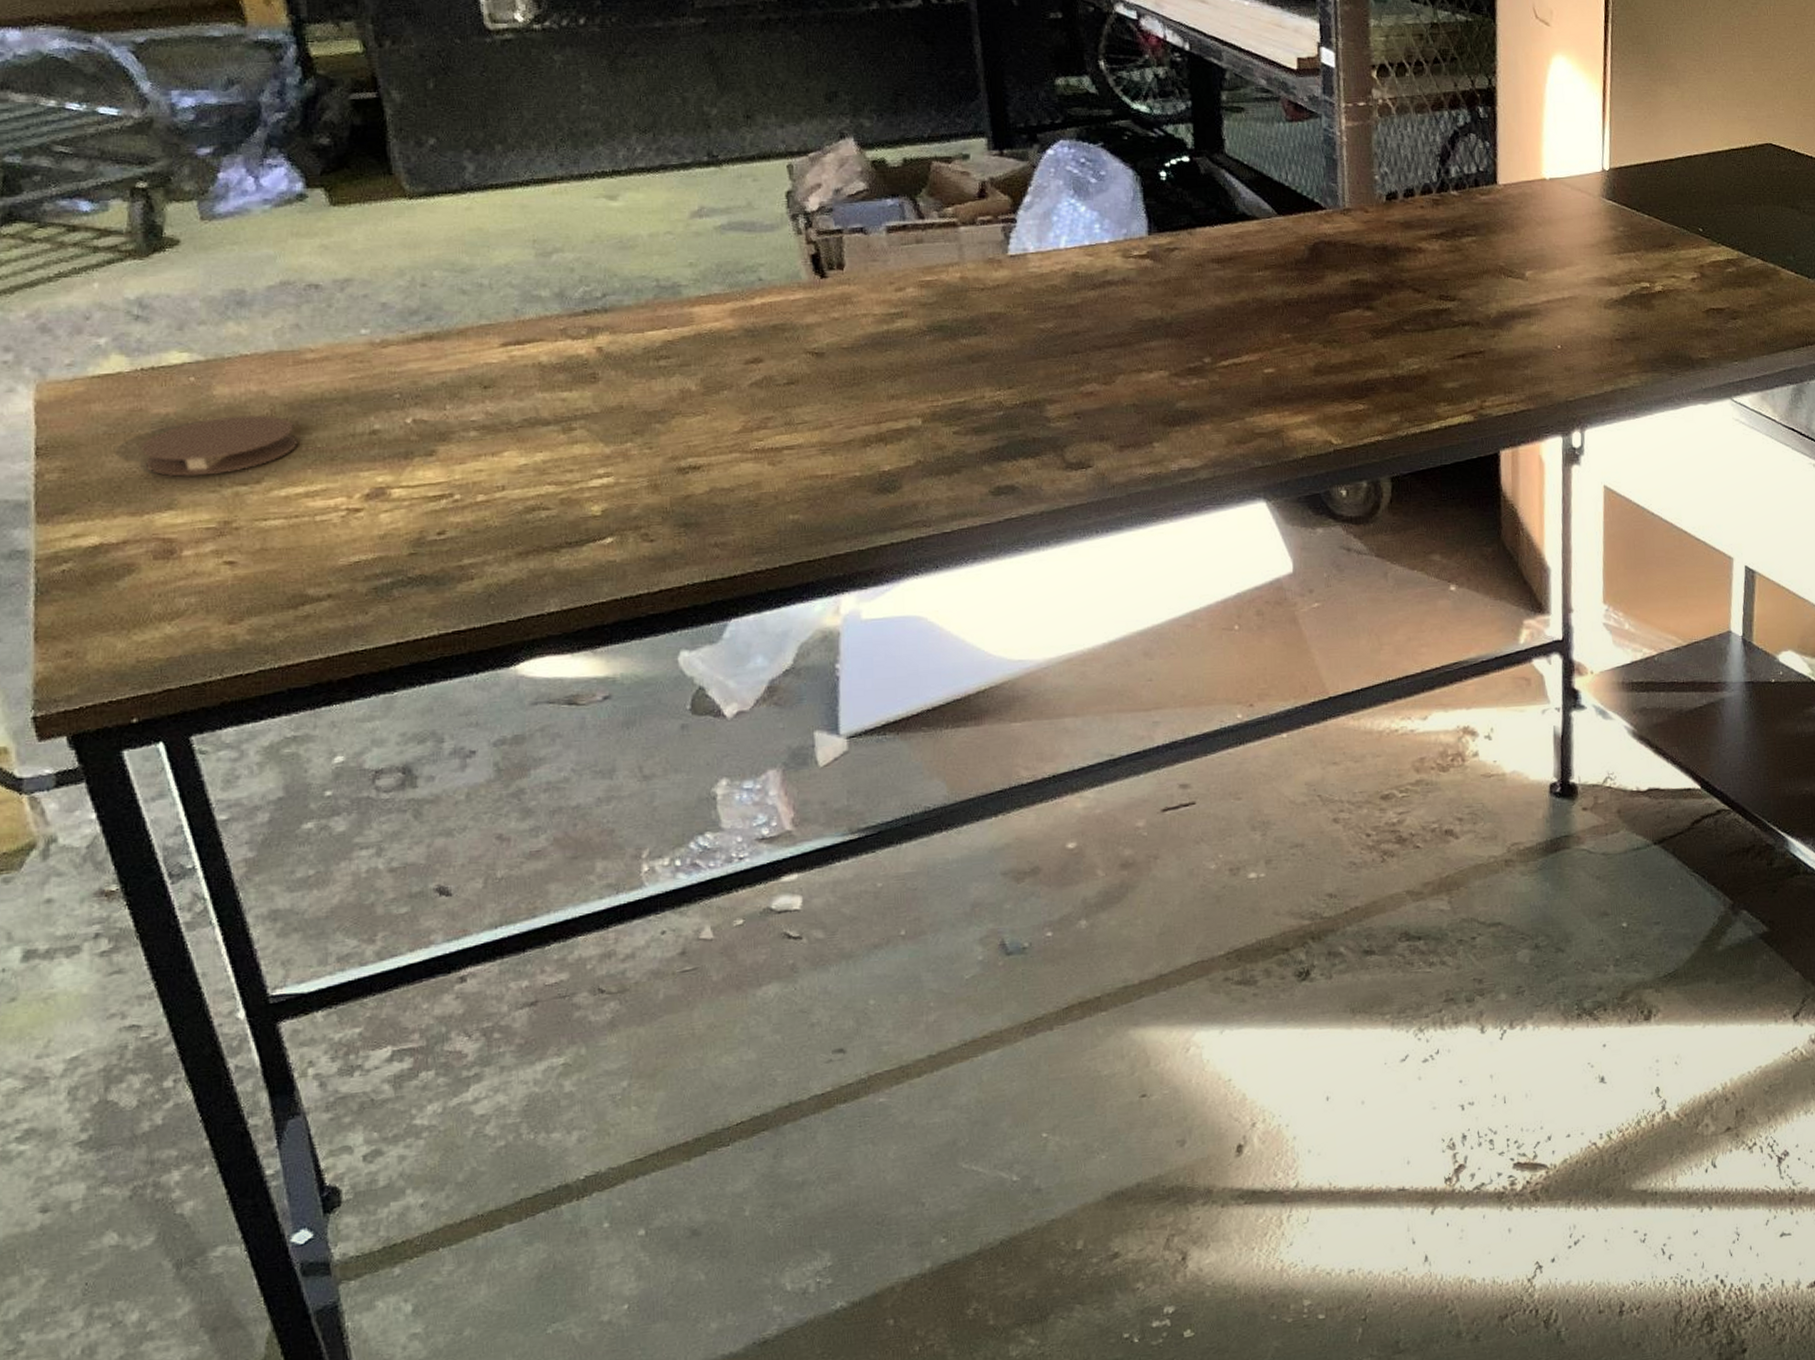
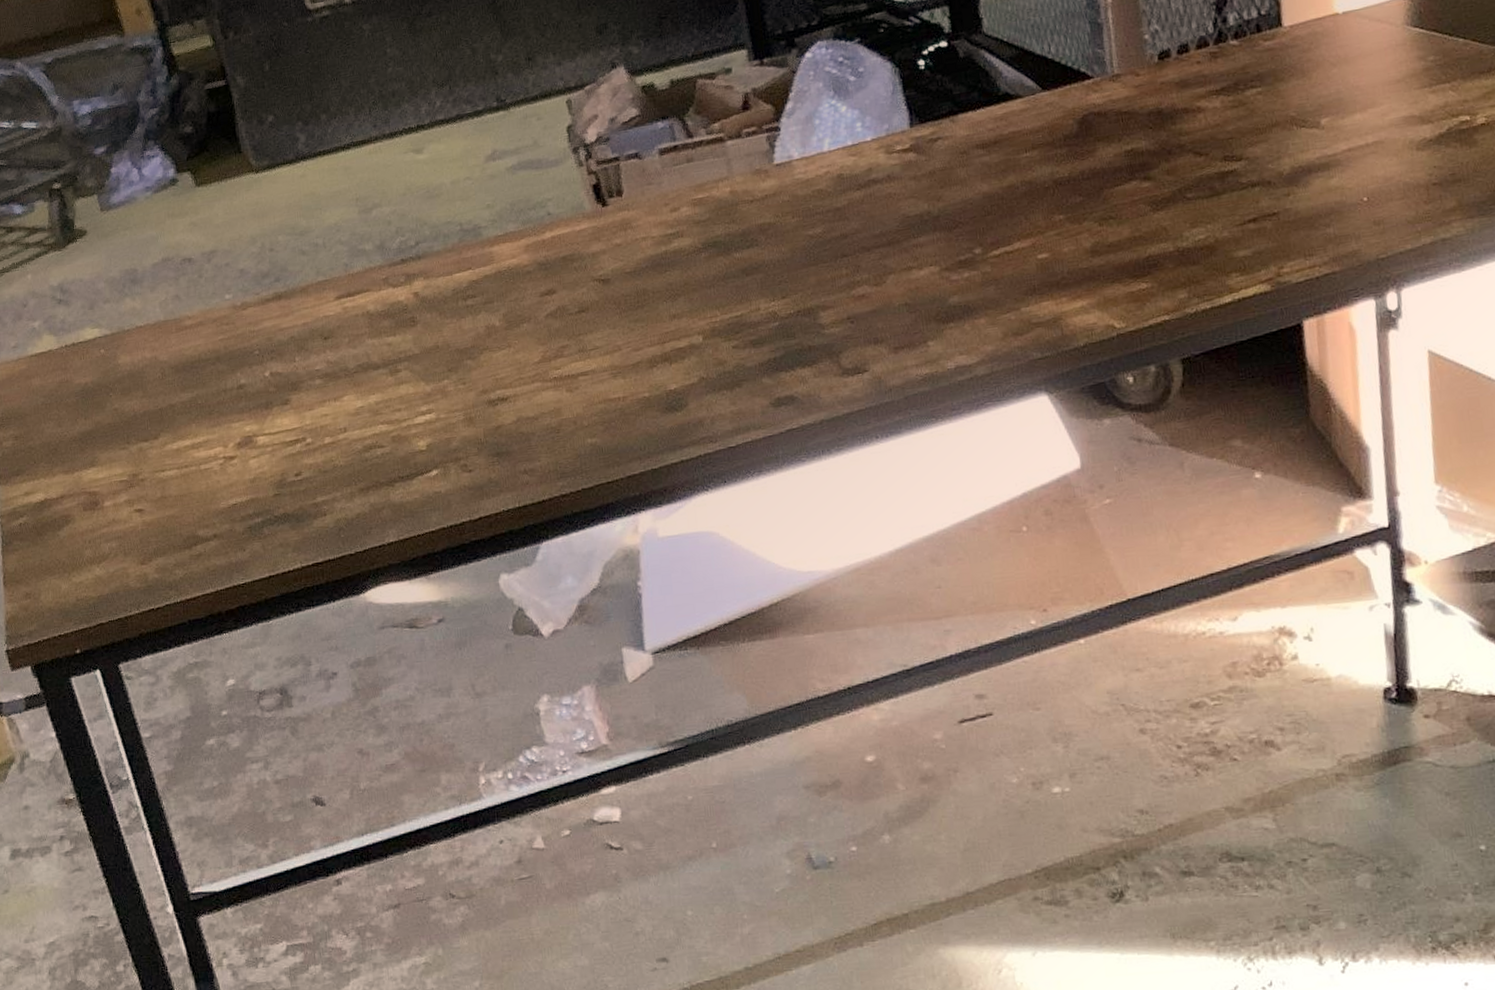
coaster: present [140,415,298,476] -> none [68,378,183,437]

